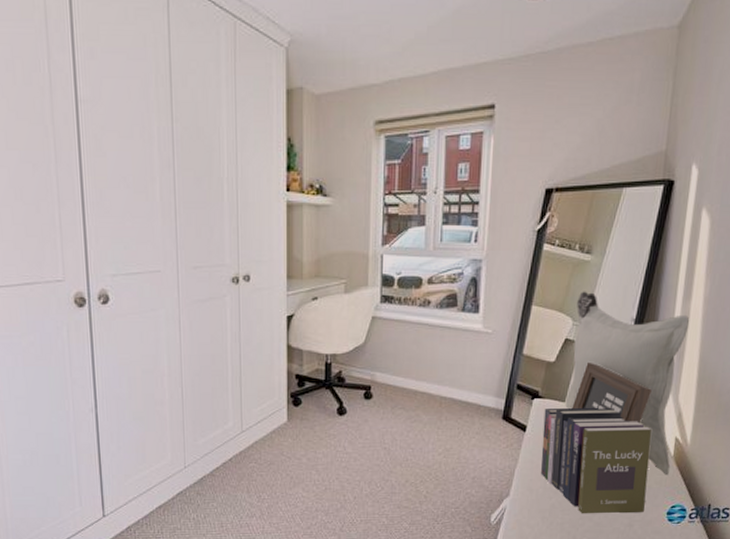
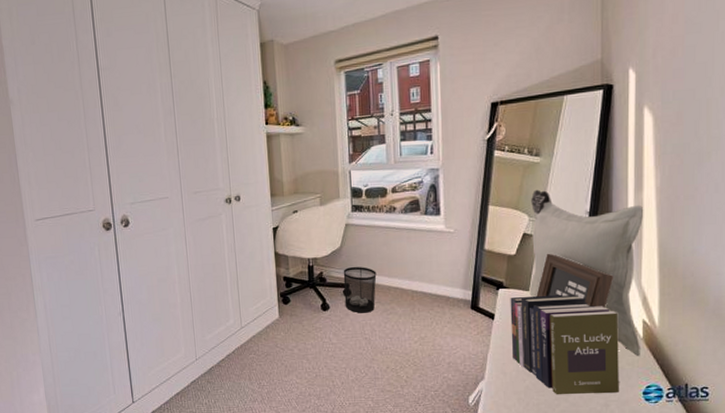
waste bin: none [364,367,403,420] -> present [343,267,377,313]

